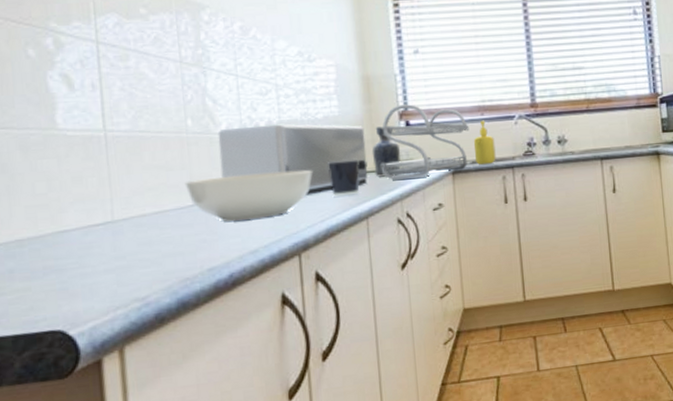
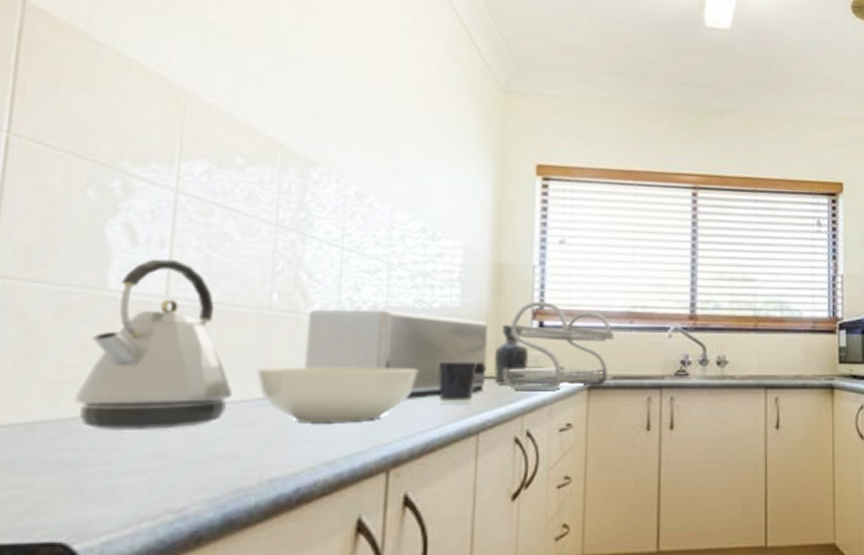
kettle: none [48,99,169,242] -> present [74,258,233,430]
soap dispenser: present [473,120,496,165] -> none [616,329,643,381]

